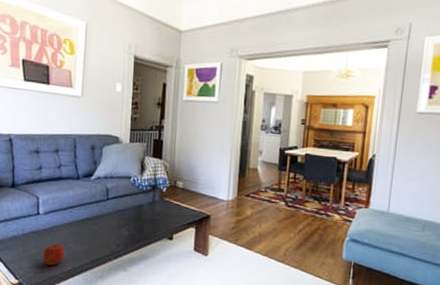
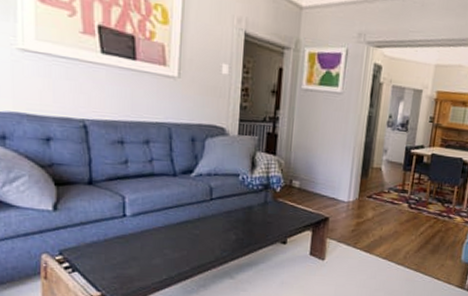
apple: present [43,243,65,266] -> none [131,249,159,275]

